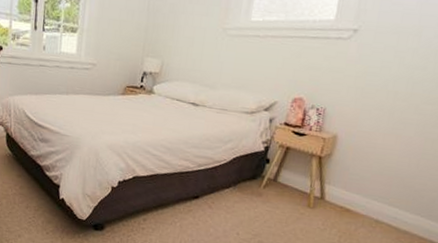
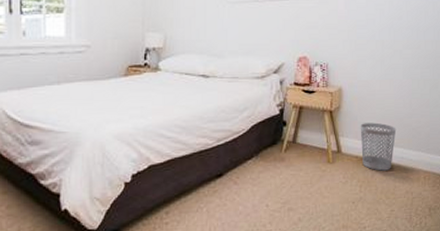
wastebasket: none [346,174,395,228] -> present [360,122,397,171]

